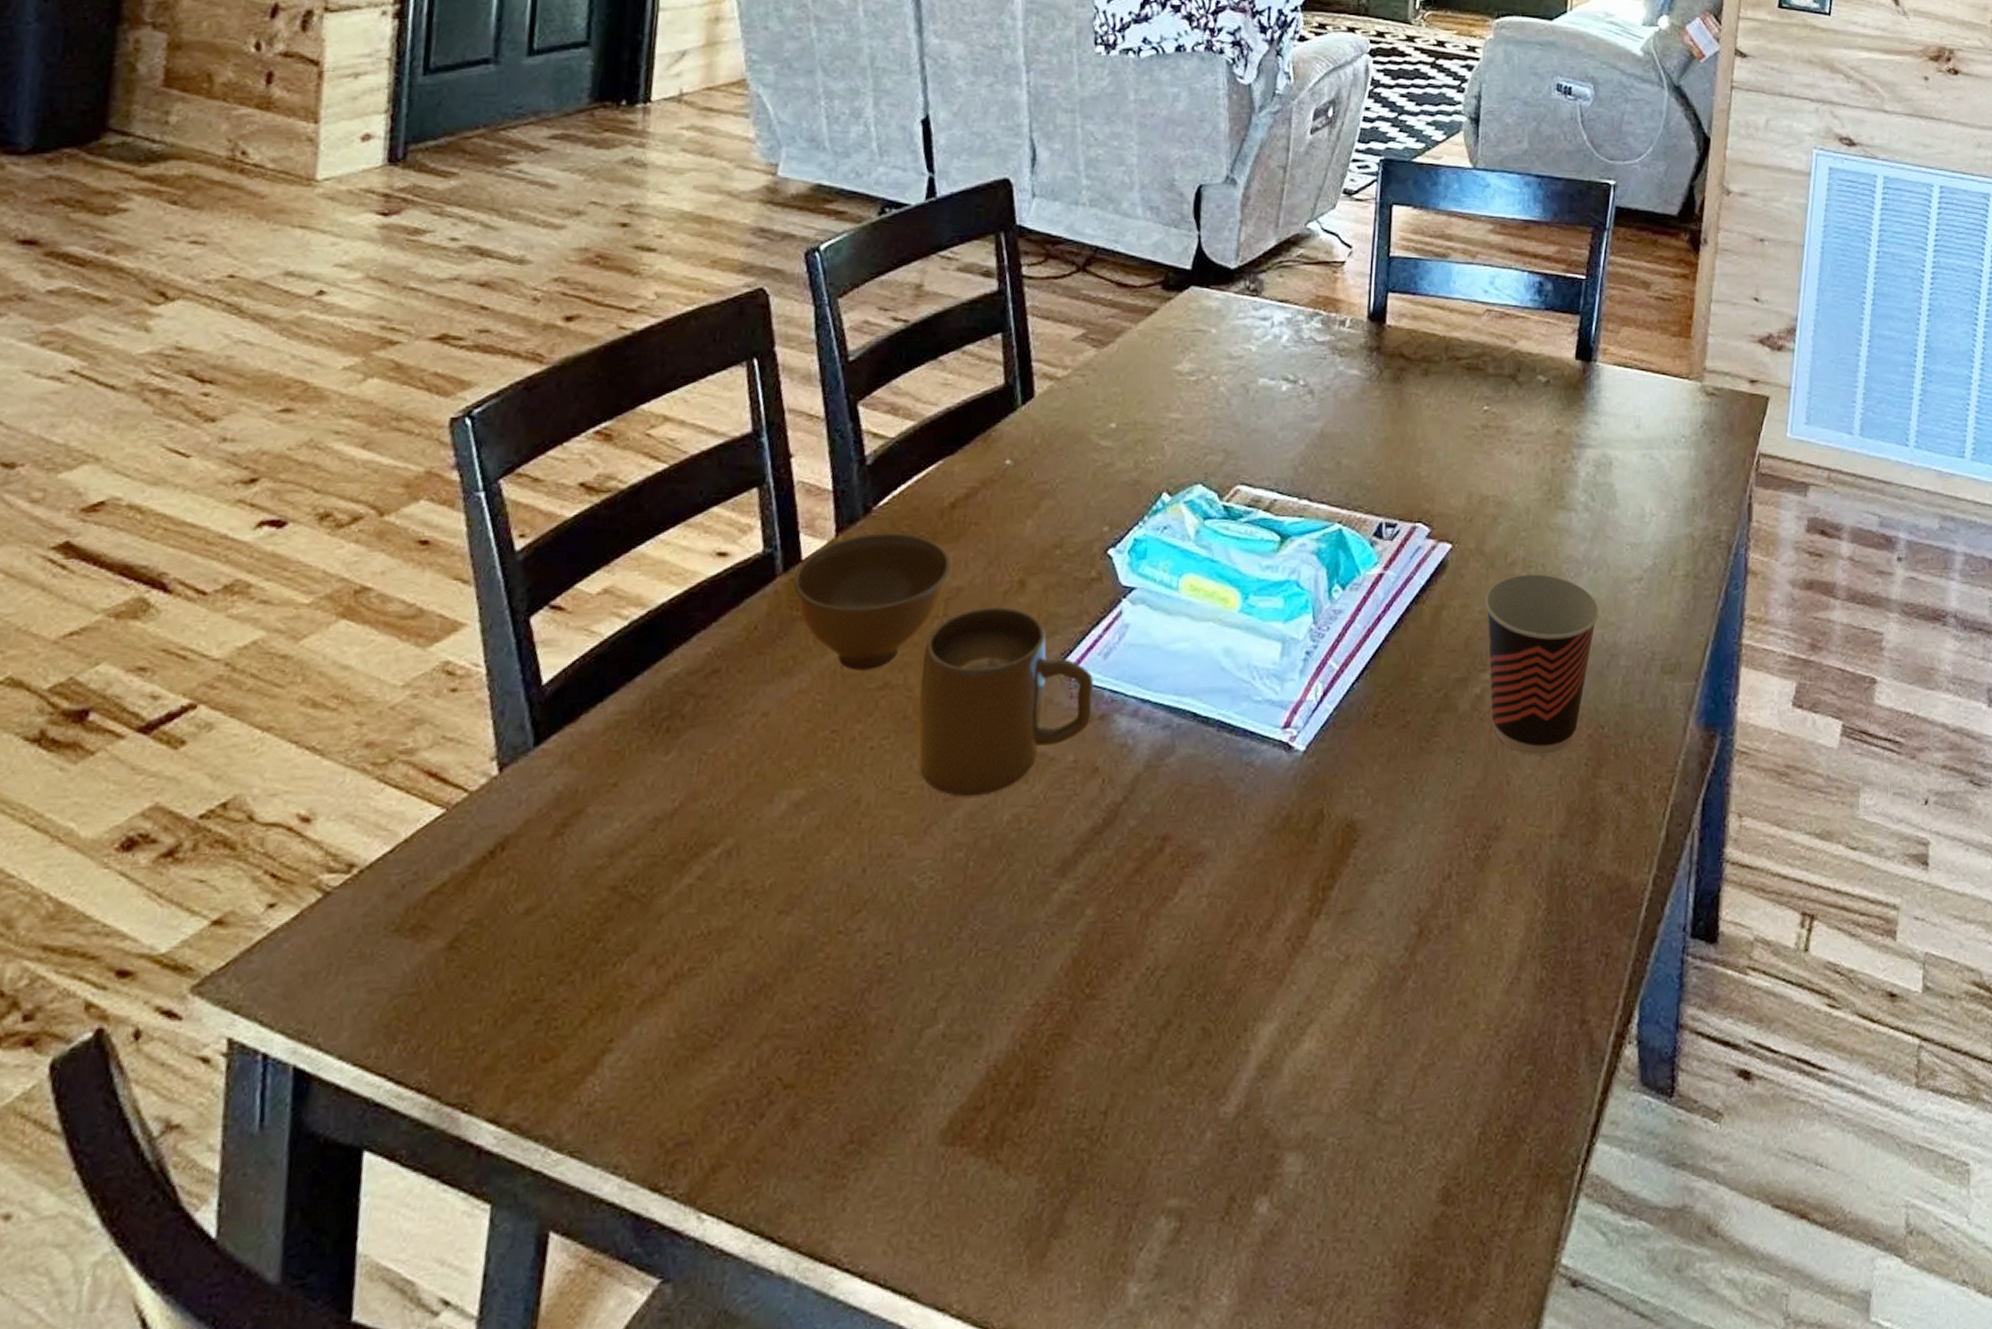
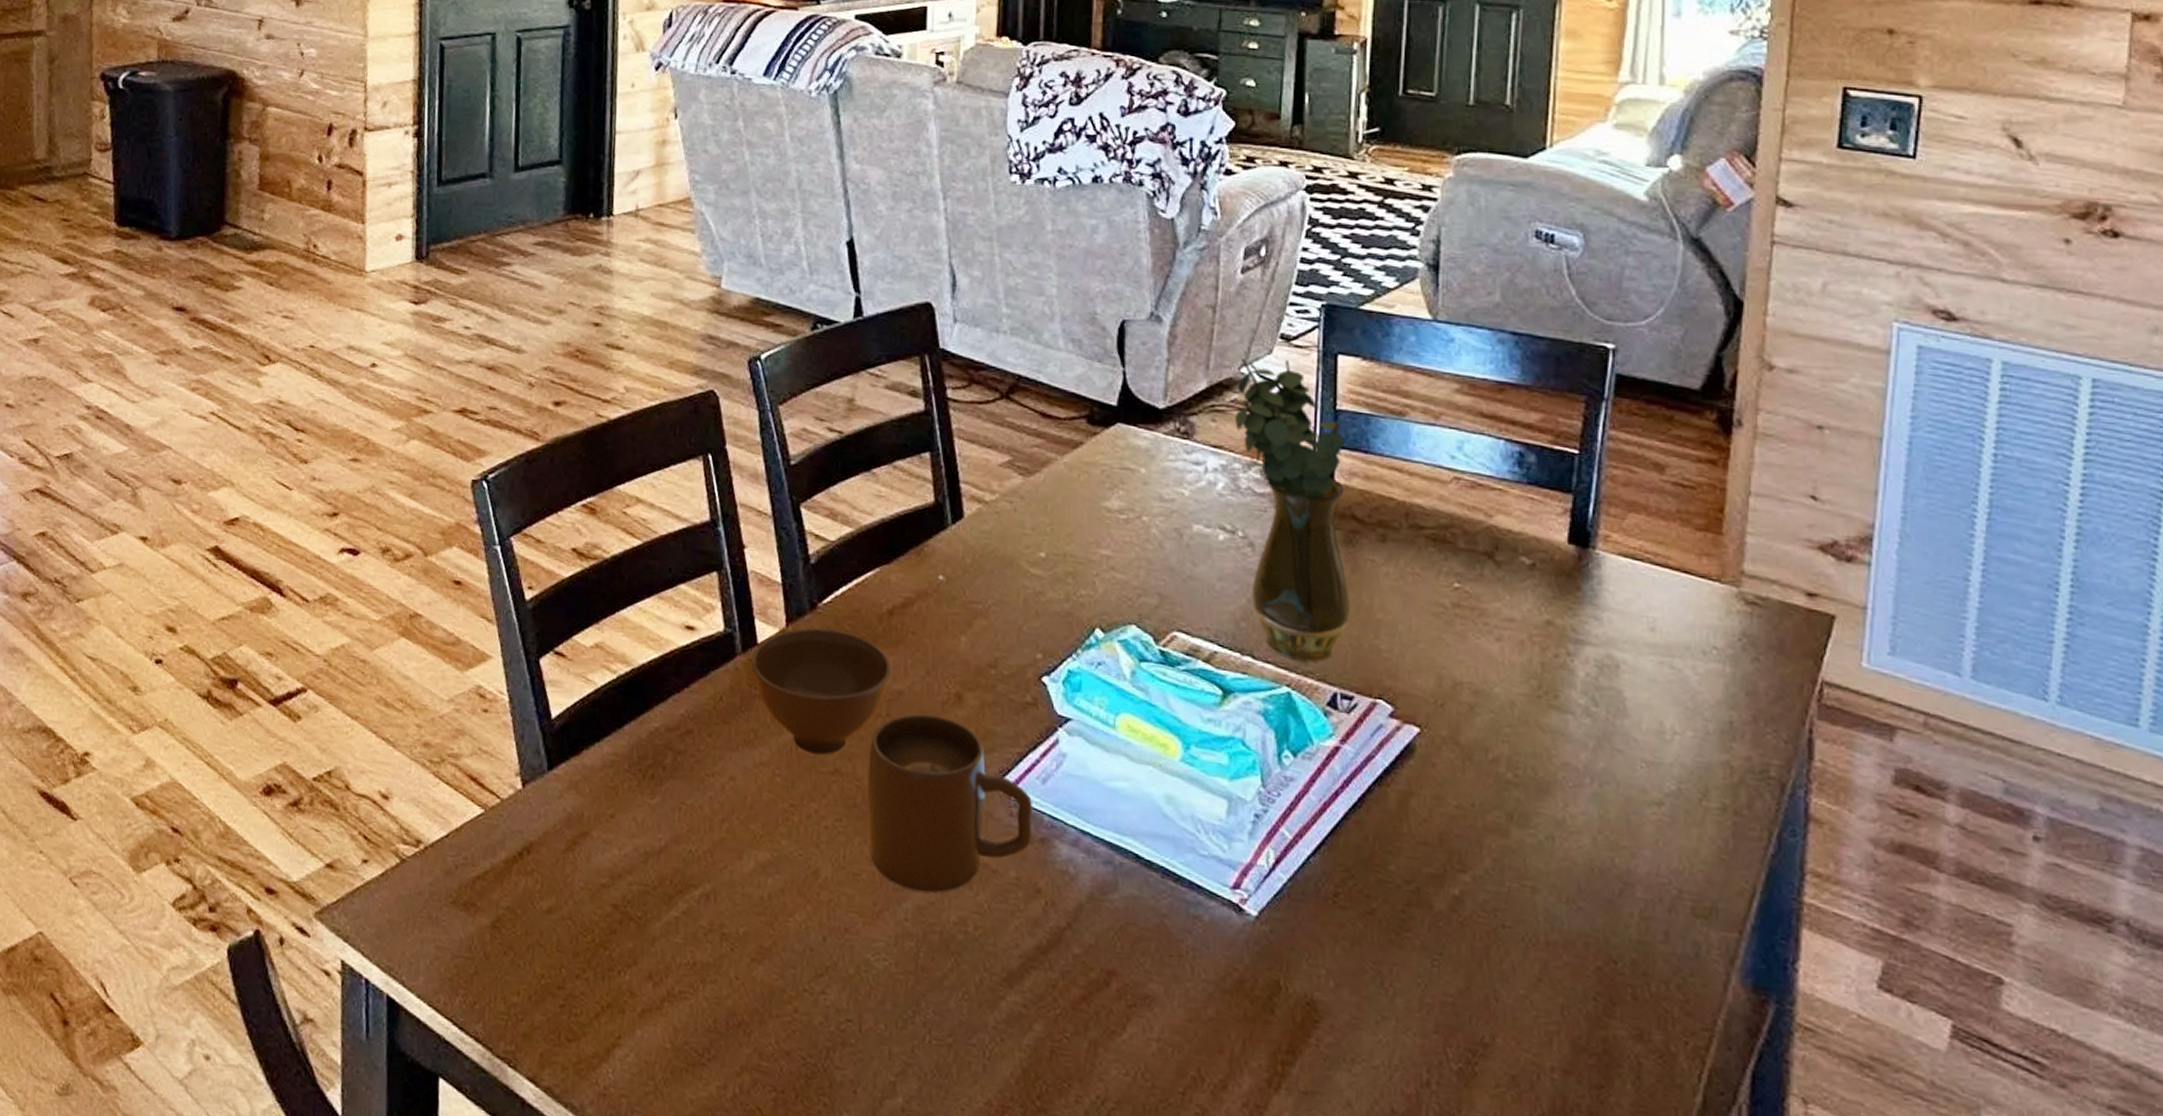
vase: none [1300,213,1397,497] -> present [1235,358,1351,662]
cup: present [1485,574,1599,755] -> none [1462,774,1607,979]

